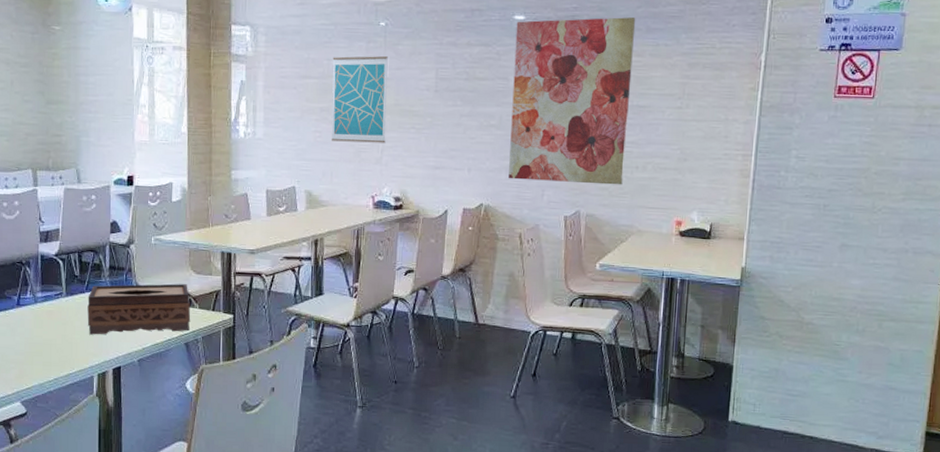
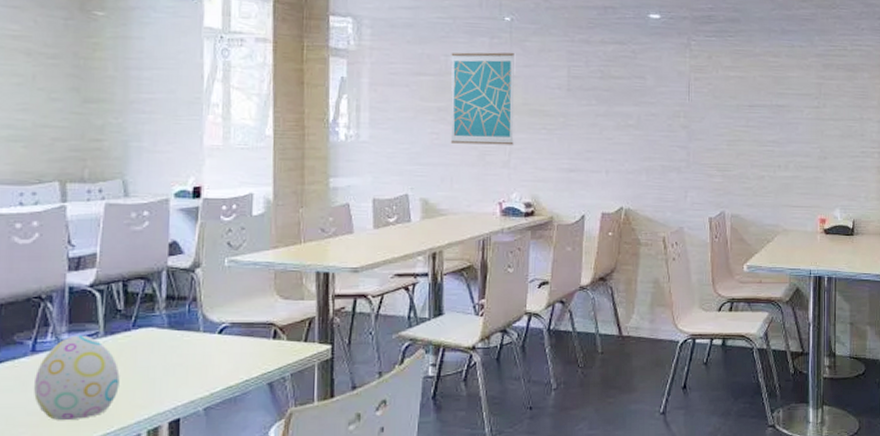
decorative egg: none [20,294,78,361] -> present [34,335,120,420]
tissue box: present [87,283,191,335] -> none [133,312,276,382]
wall art: present [508,17,636,185] -> none [649,18,771,185]

